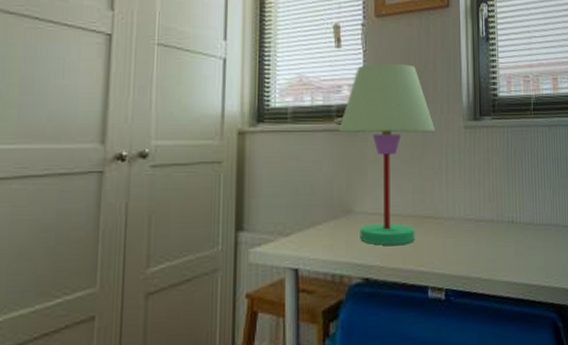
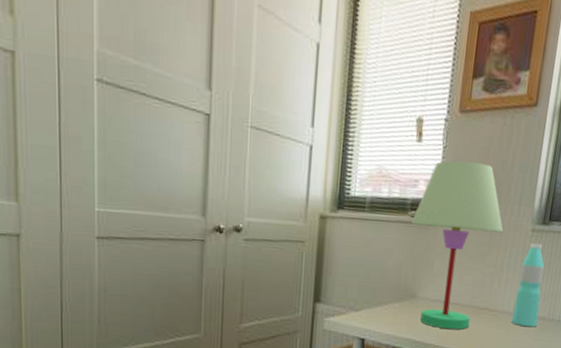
water bottle: none [459,141,488,233] -> present [512,243,545,328]

